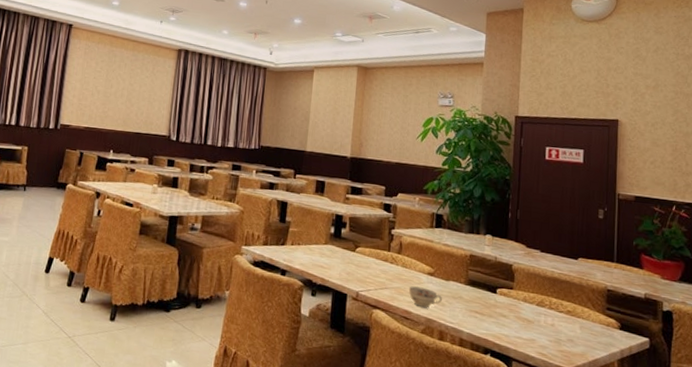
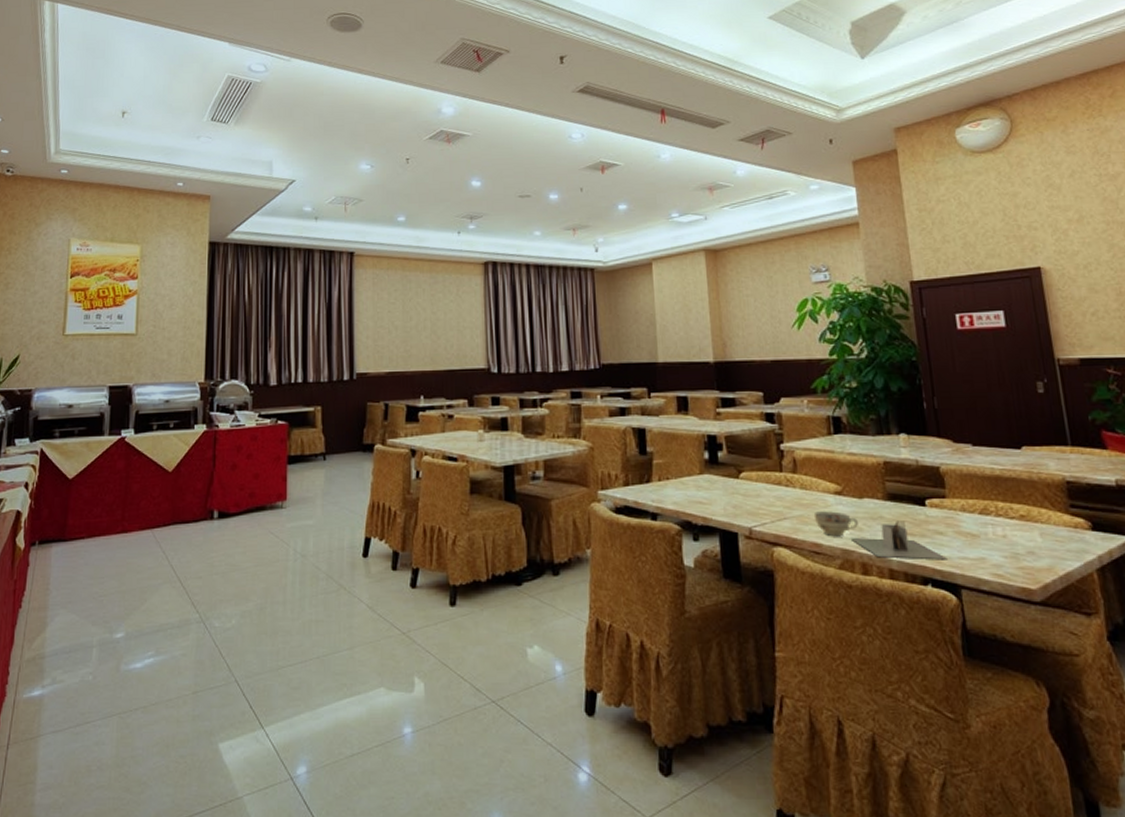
napkin holder: none [434,302,506,337] -> present [850,521,947,560]

